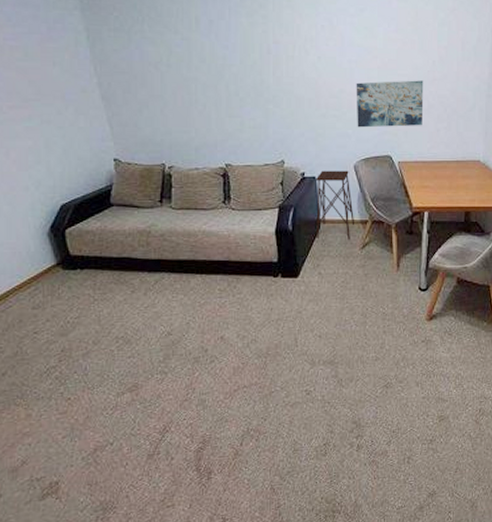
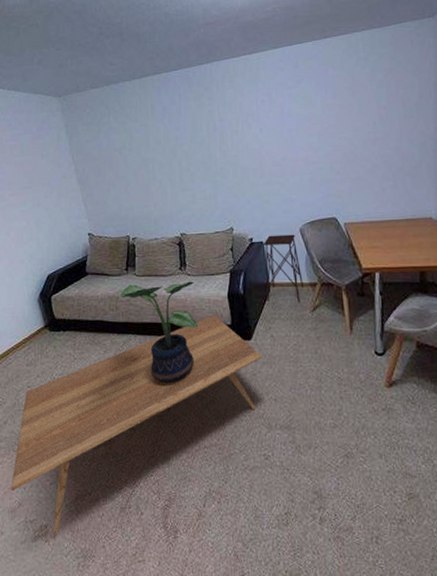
coffee table: none [12,252,308,492] -> present [11,315,262,536]
potted plant: none [152,216,242,324] -> present [120,281,199,384]
wall art: present [356,80,424,128] -> none [297,141,367,192]

